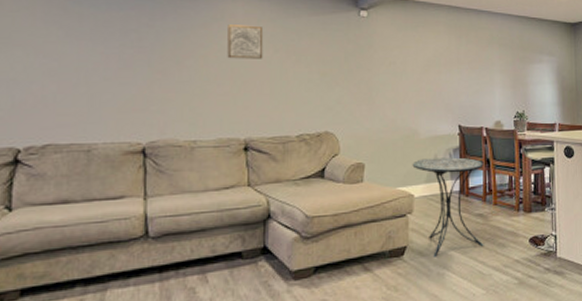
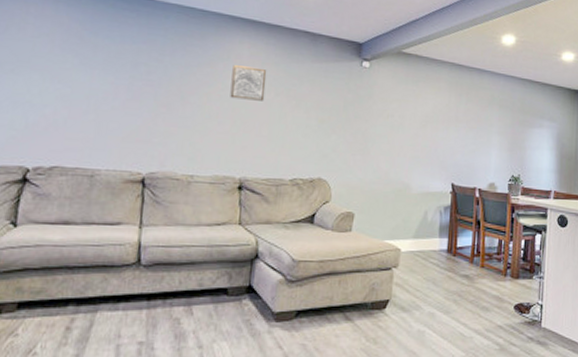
side table: present [412,157,484,259] -> none [402,214,474,315]

